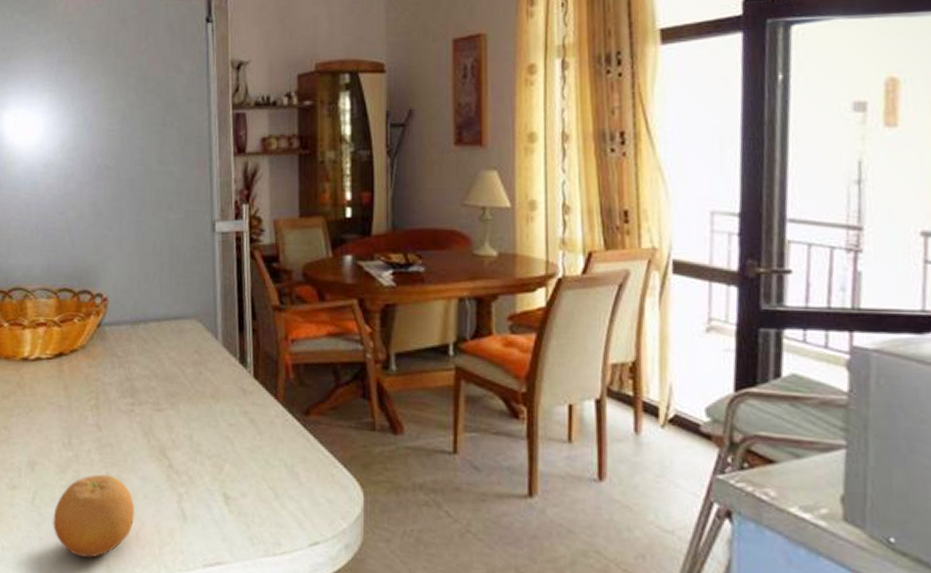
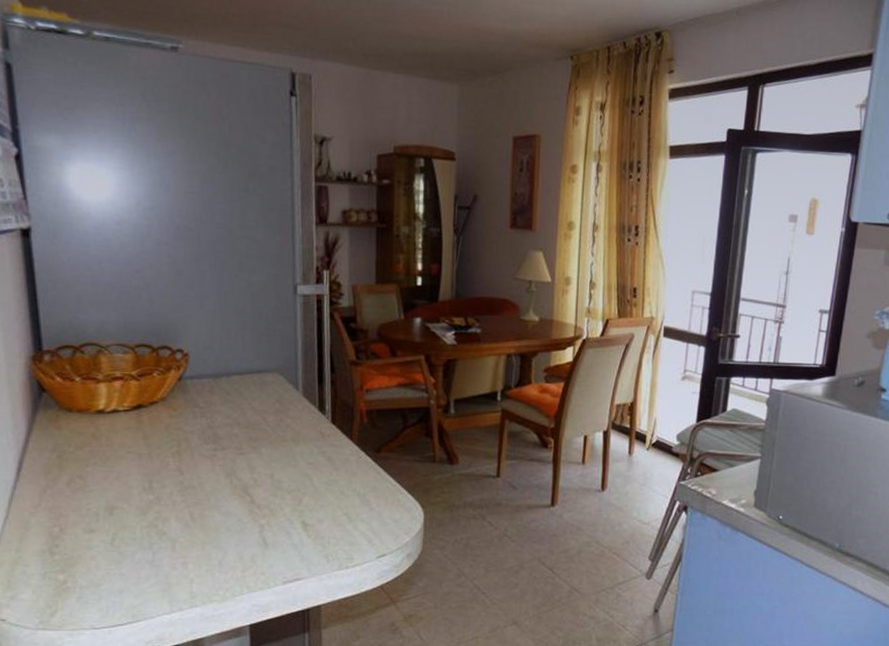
fruit: present [53,474,135,558] -> none [134,513,218,587]

